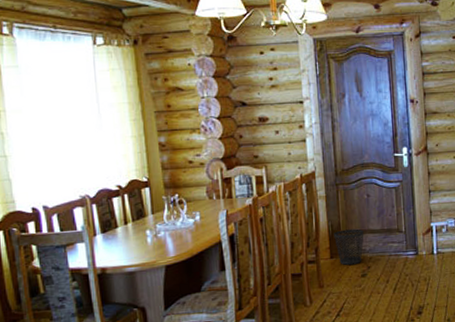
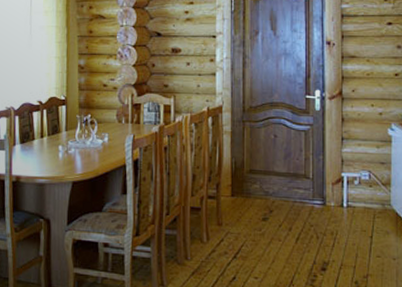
wastebasket: present [334,229,364,266] -> none [237,168,268,207]

